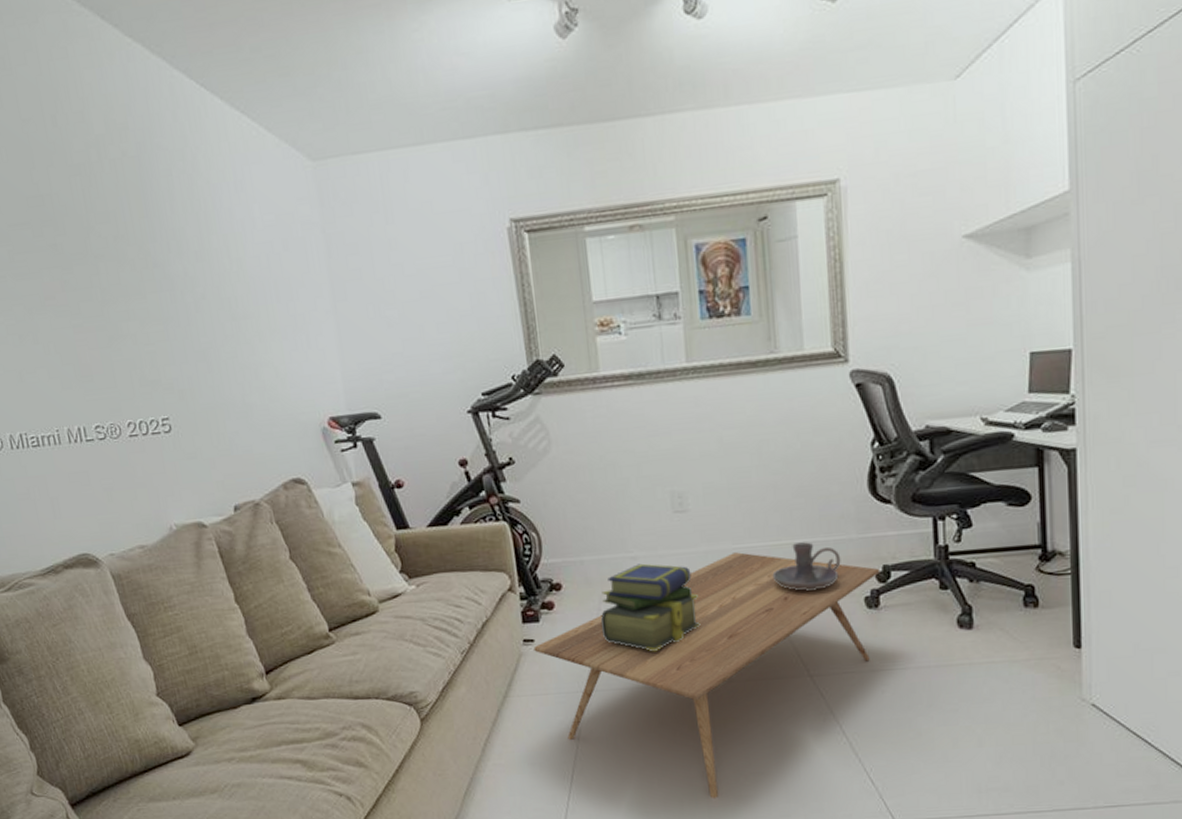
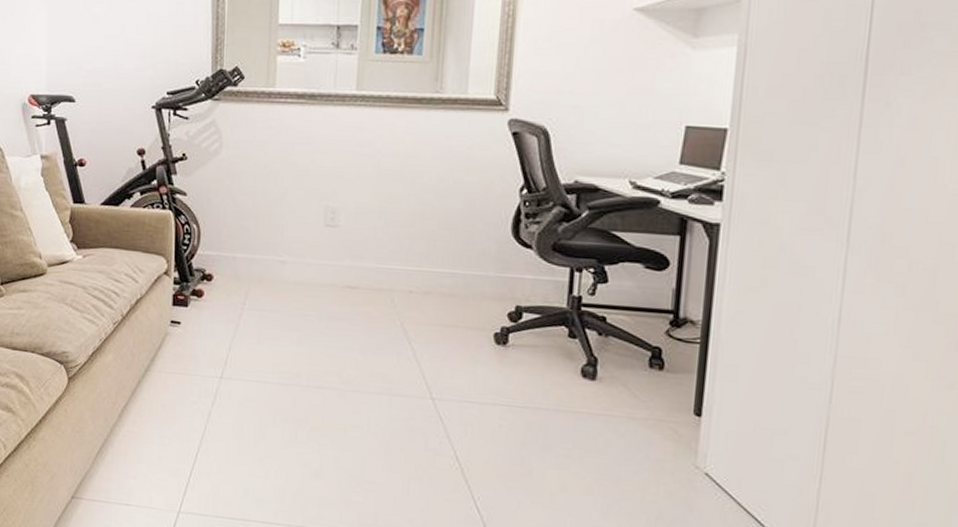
coffee table: present [533,552,880,798] -> none [179,271,513,499]
stack of books: present [600,563,701,652] -> none [243,268,337,352]
candle holder: present [772,542,841,591] -> none [409,271,477,319]

